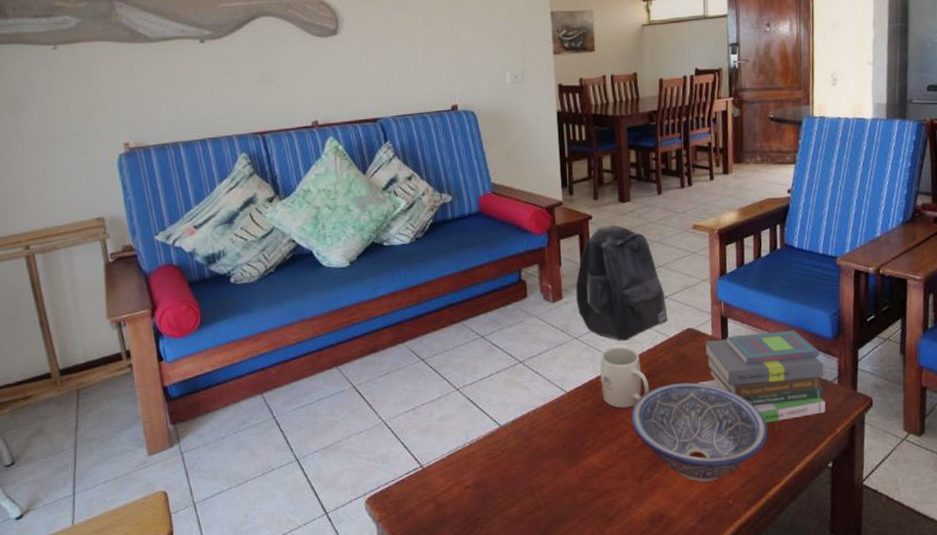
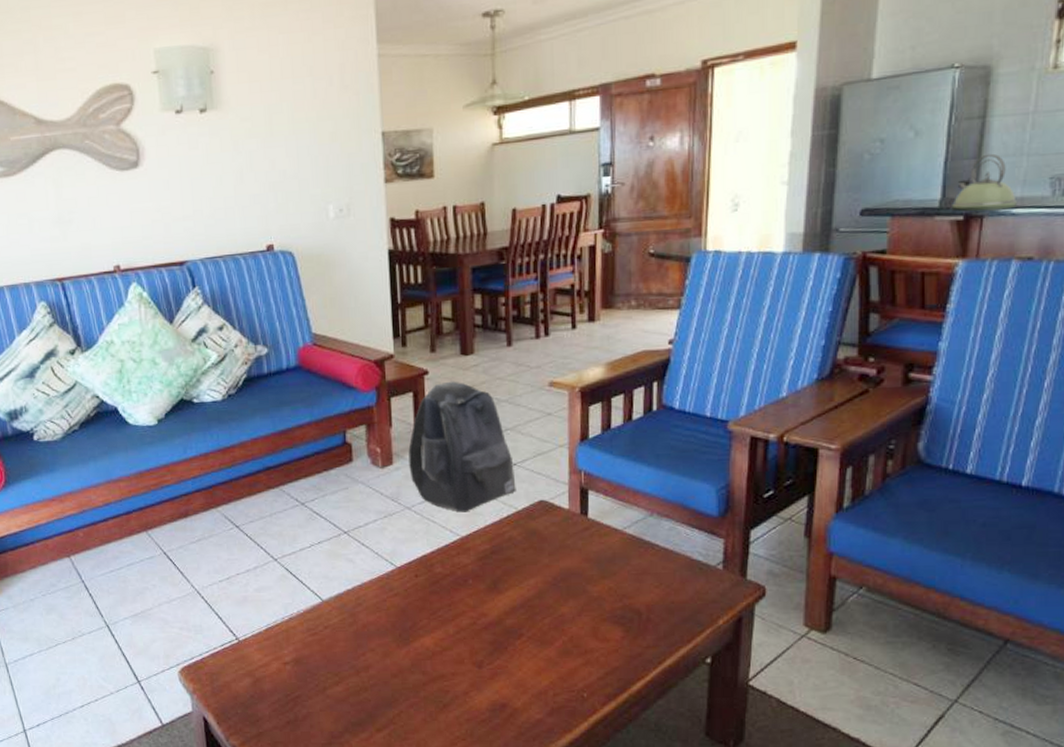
mug: present [599,347,650,408] -> none [435,519,493,587]
decorative bowl: present [630,382,768,482] -> none [470,561,633,671]
books: present [697,330,826,423] -> none [550,505,706,610]

